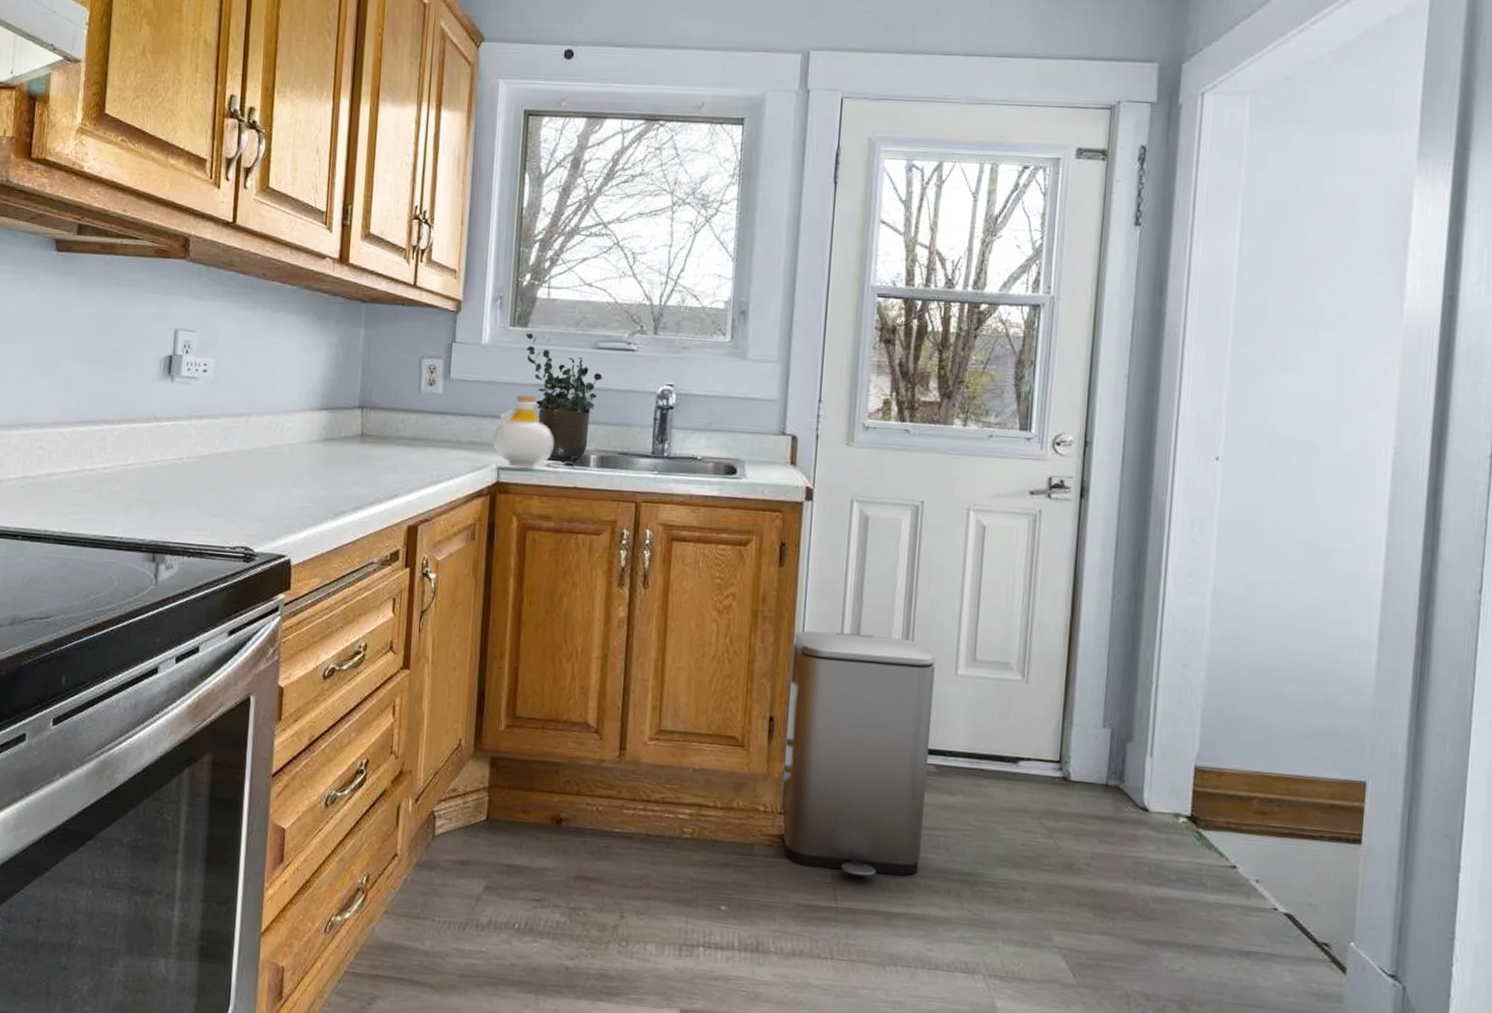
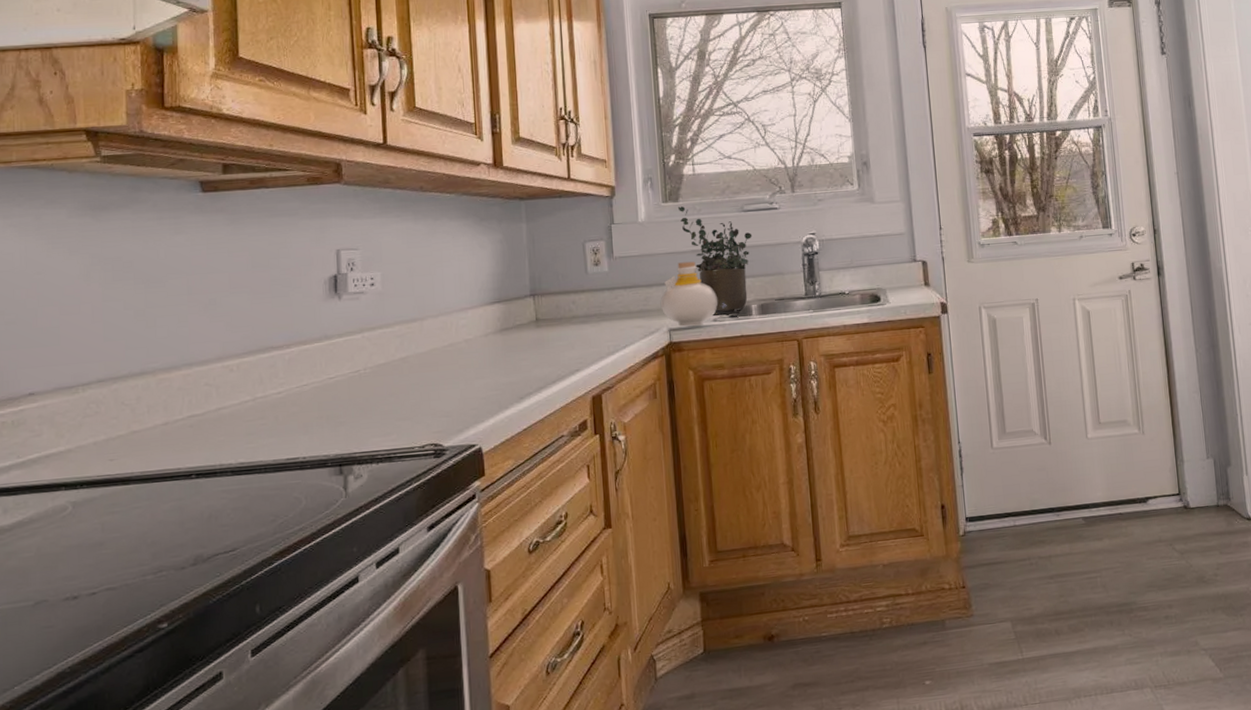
pedal bin: present [780,630,936,877] -> none [950,416,1084,629]

